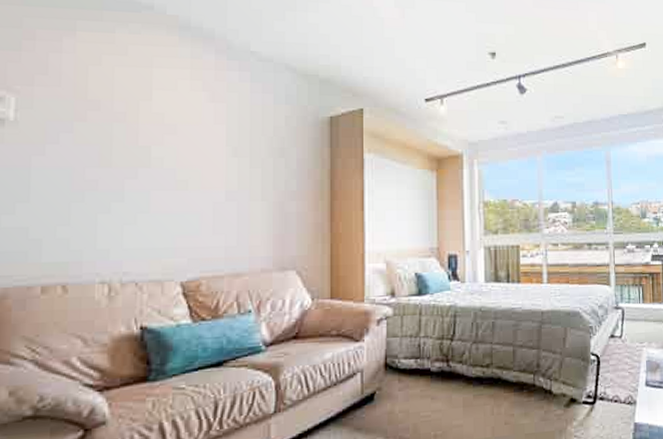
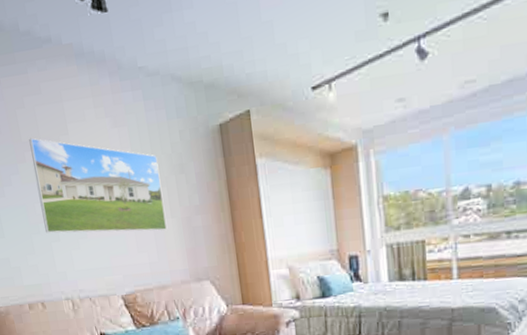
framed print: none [93,97,256,213] -> present [29,138,167,233]

